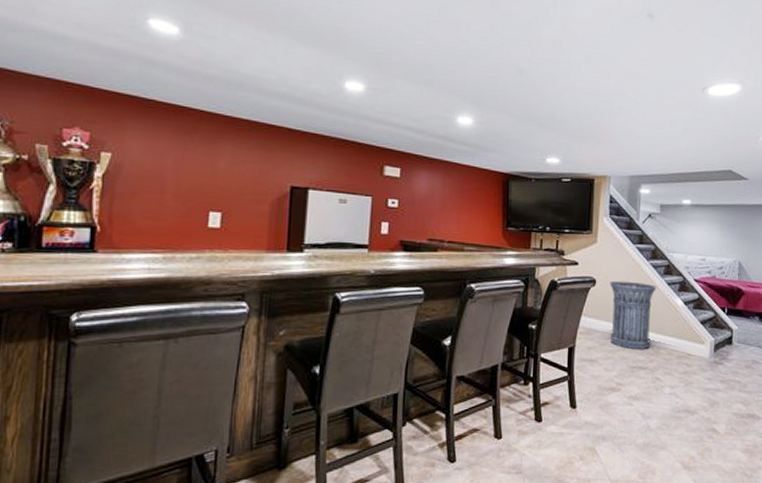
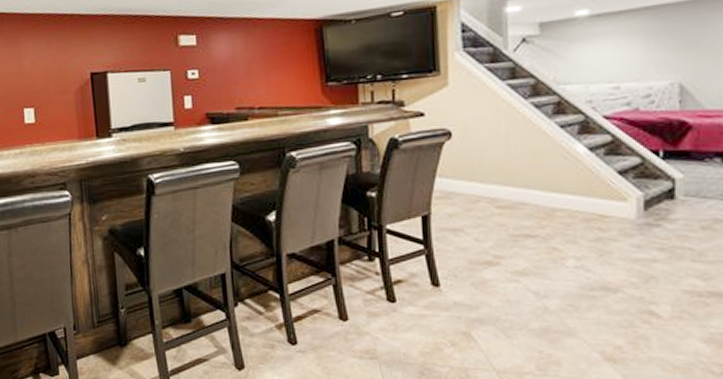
trash can: present [609,280,657,350] -> none [471,128,544,214]

